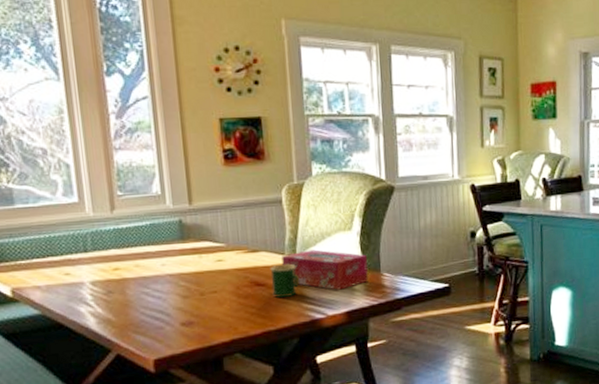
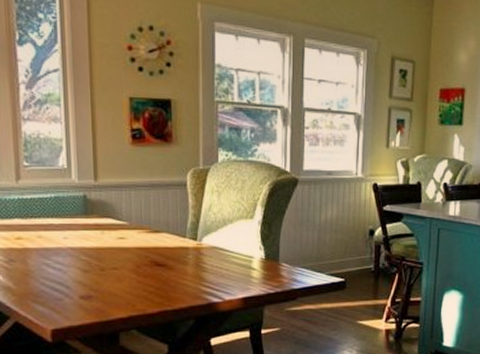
mug: present [270,264,300,298] -> none [171,247,200,279]
tissue box: present [282,249,368,290] -> none [183,235,267,276]

